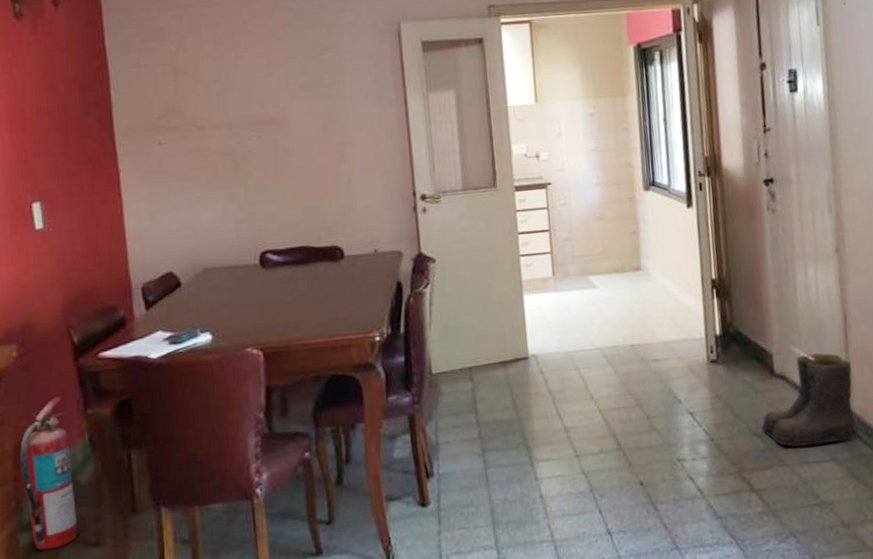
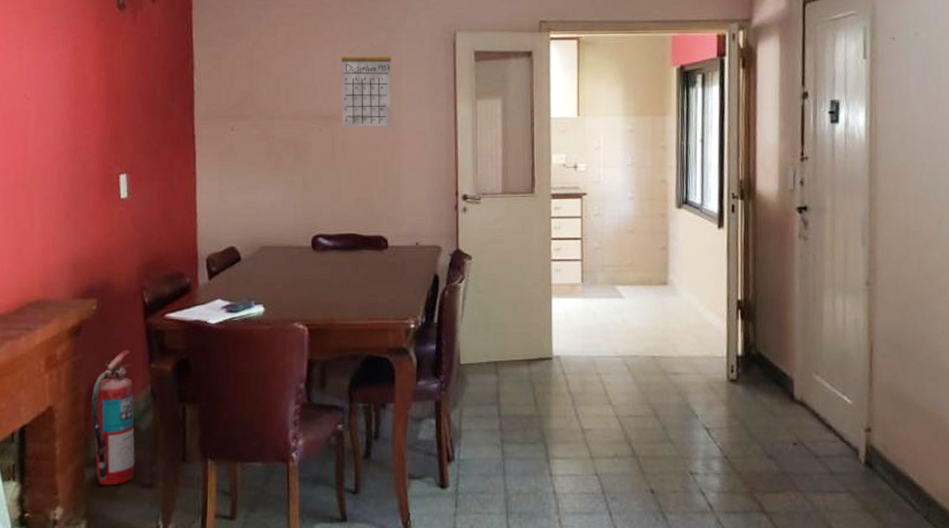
calendar: none [276,40,337,132] -> present [341,43,391,127]
boots: present [761,352,856,447] -> none [777,383,875,475]

